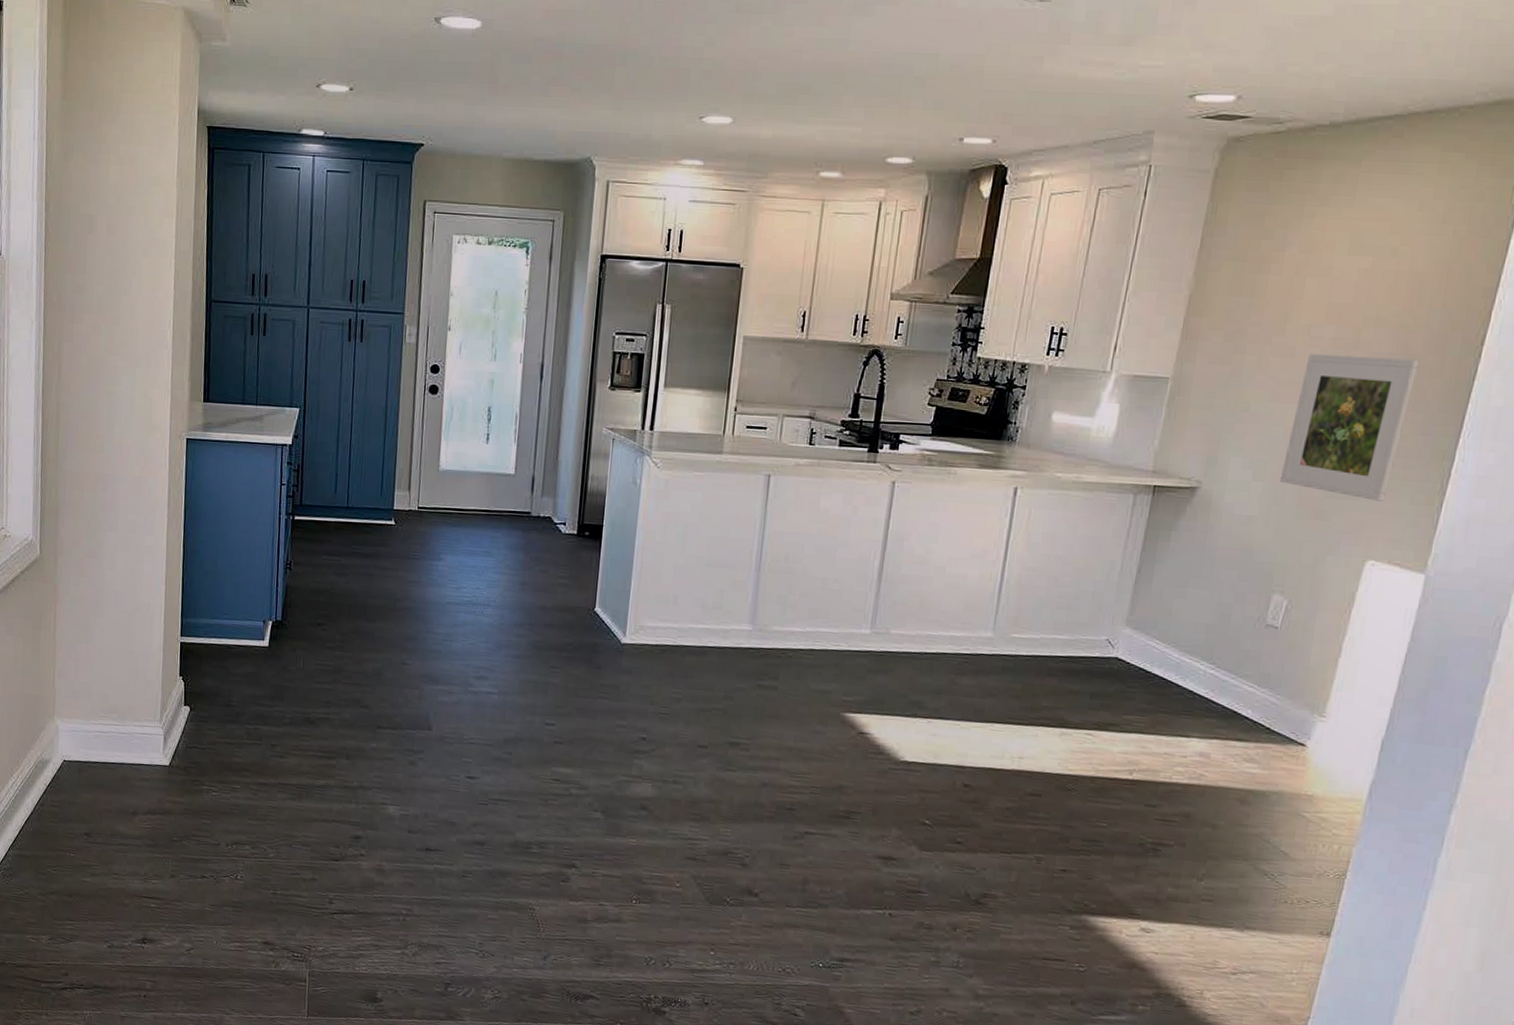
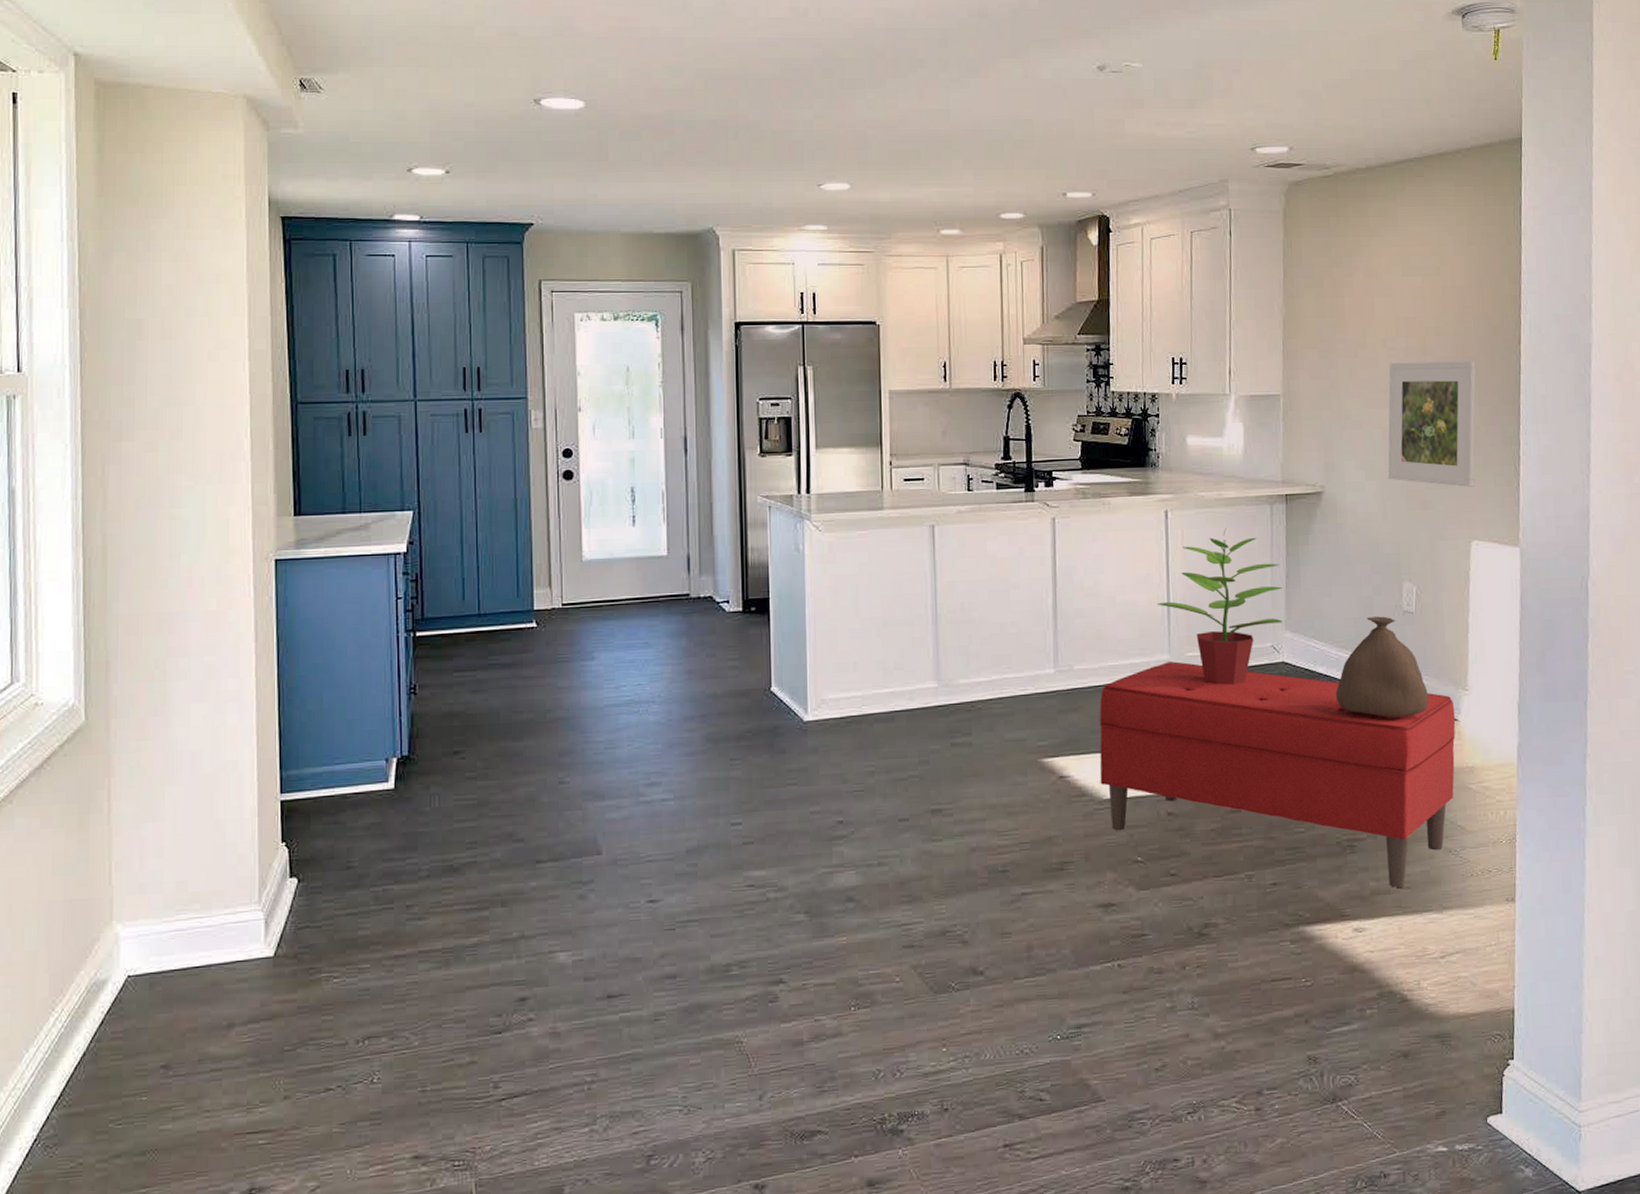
bench: none [899,639,1305,899] -> present [1099,661,1456,888]
potted plant: none [988,513,1132,672] -> present [1157,528,1283,685]
bag: none [1168,625,1277,734] -> present [1335,616,1429,719]

